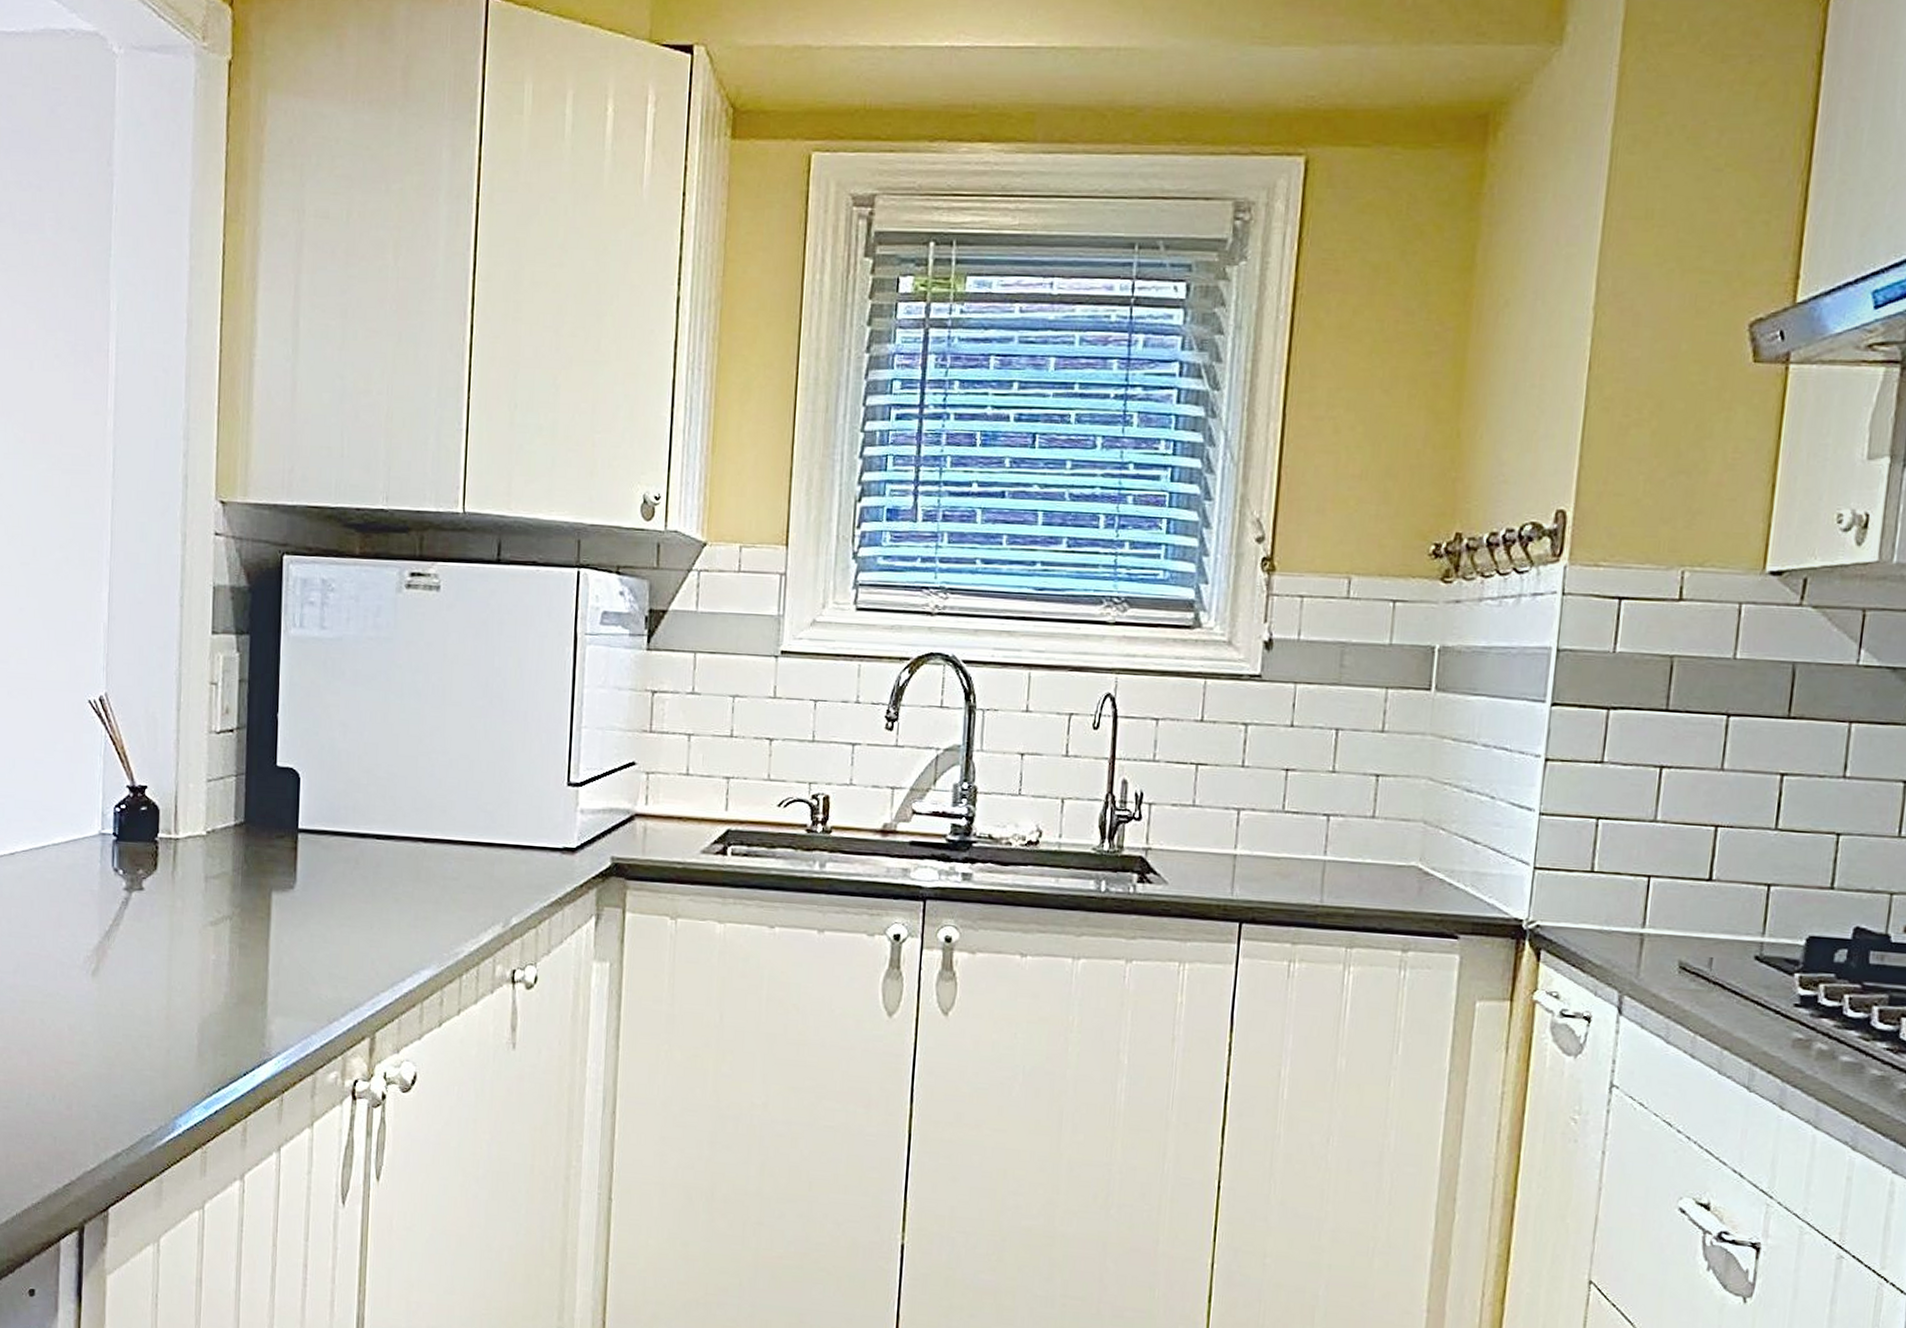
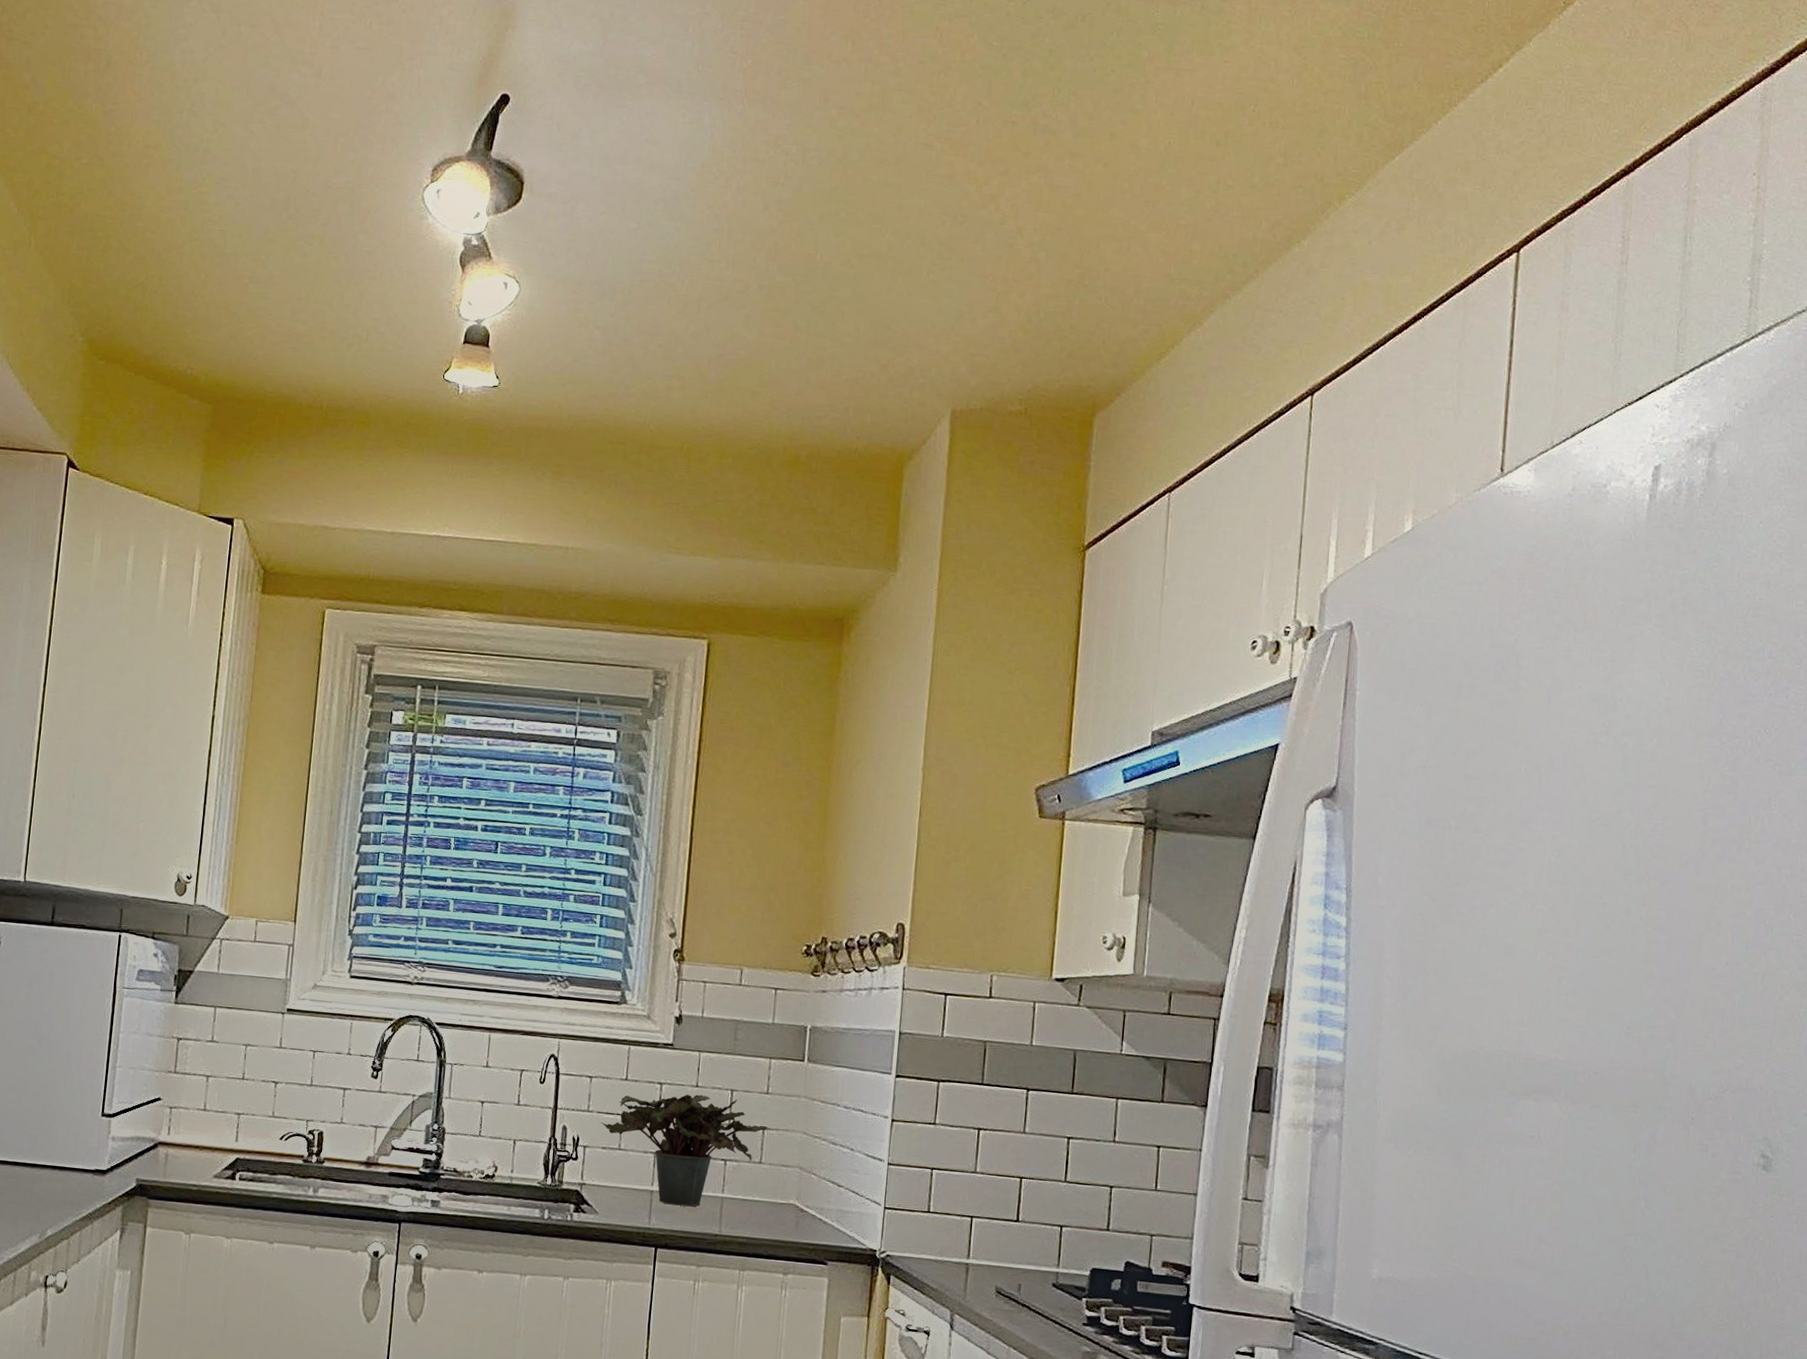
potted plant: none [1171,736,1384,873] -> present [601,1094,768,1207]

